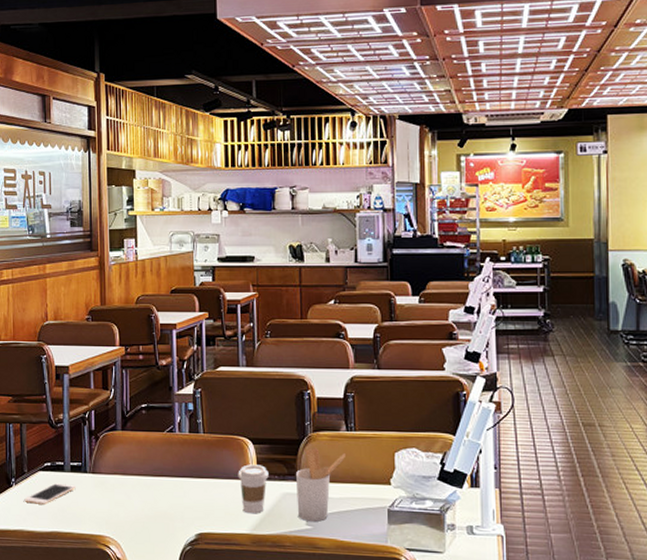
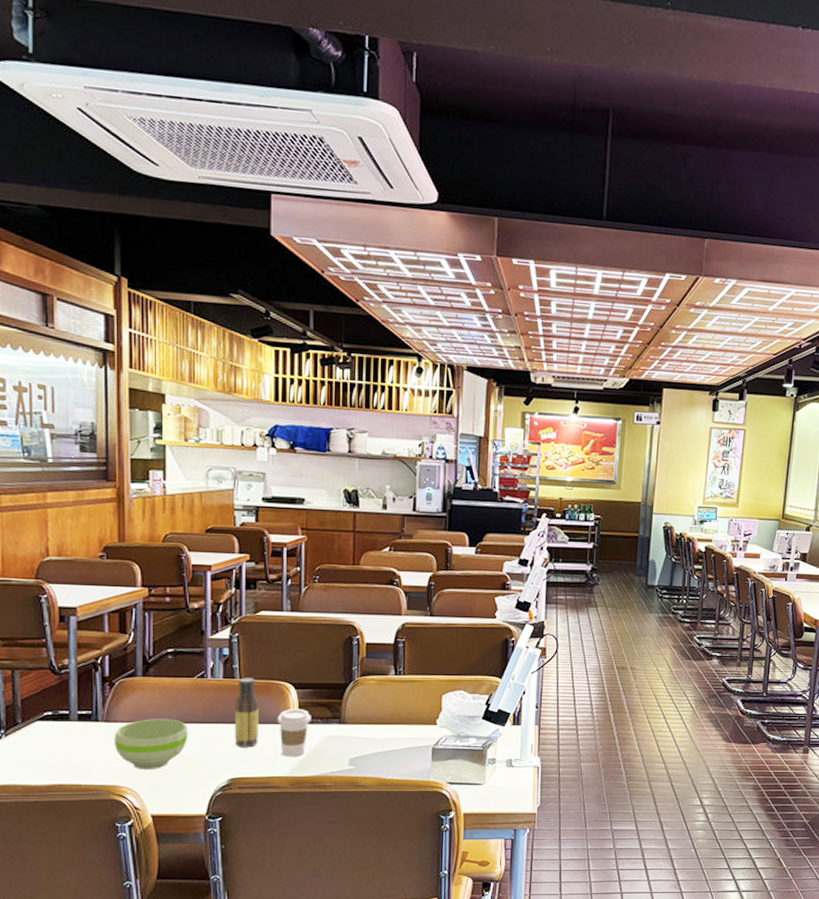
cell phone: present [24,482,76,505] -> none [17,732,84,756]
bowl: none [100,471,161,522] -> present [114,719,189,770]
sauce bottle: none [199,432,222,503] -> present [234,678,259,748]
utensil holder: present [295,447,347,522] -> none [339,691,394,762]

